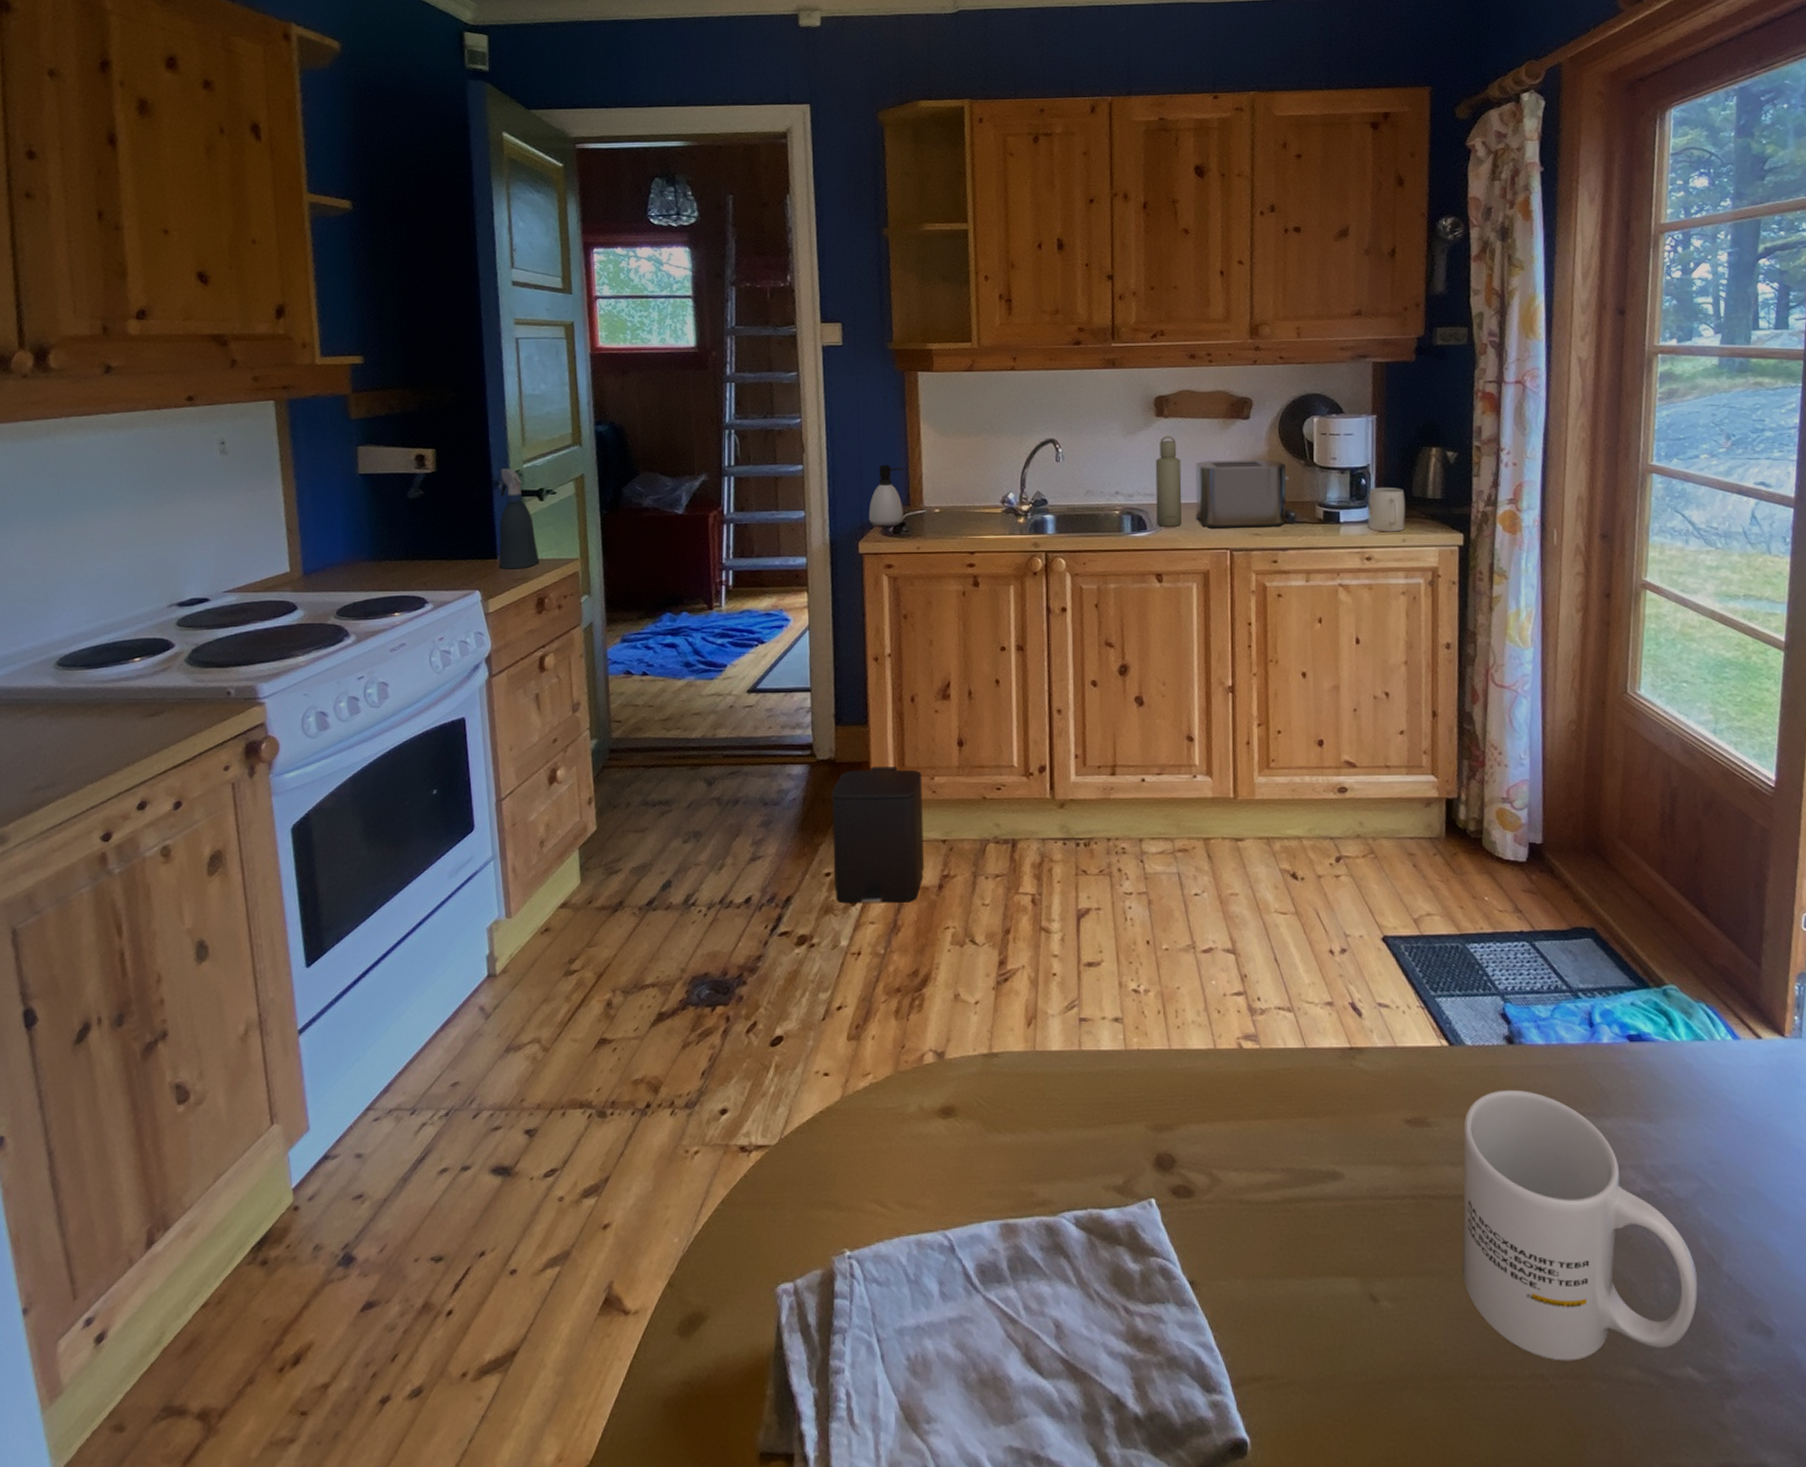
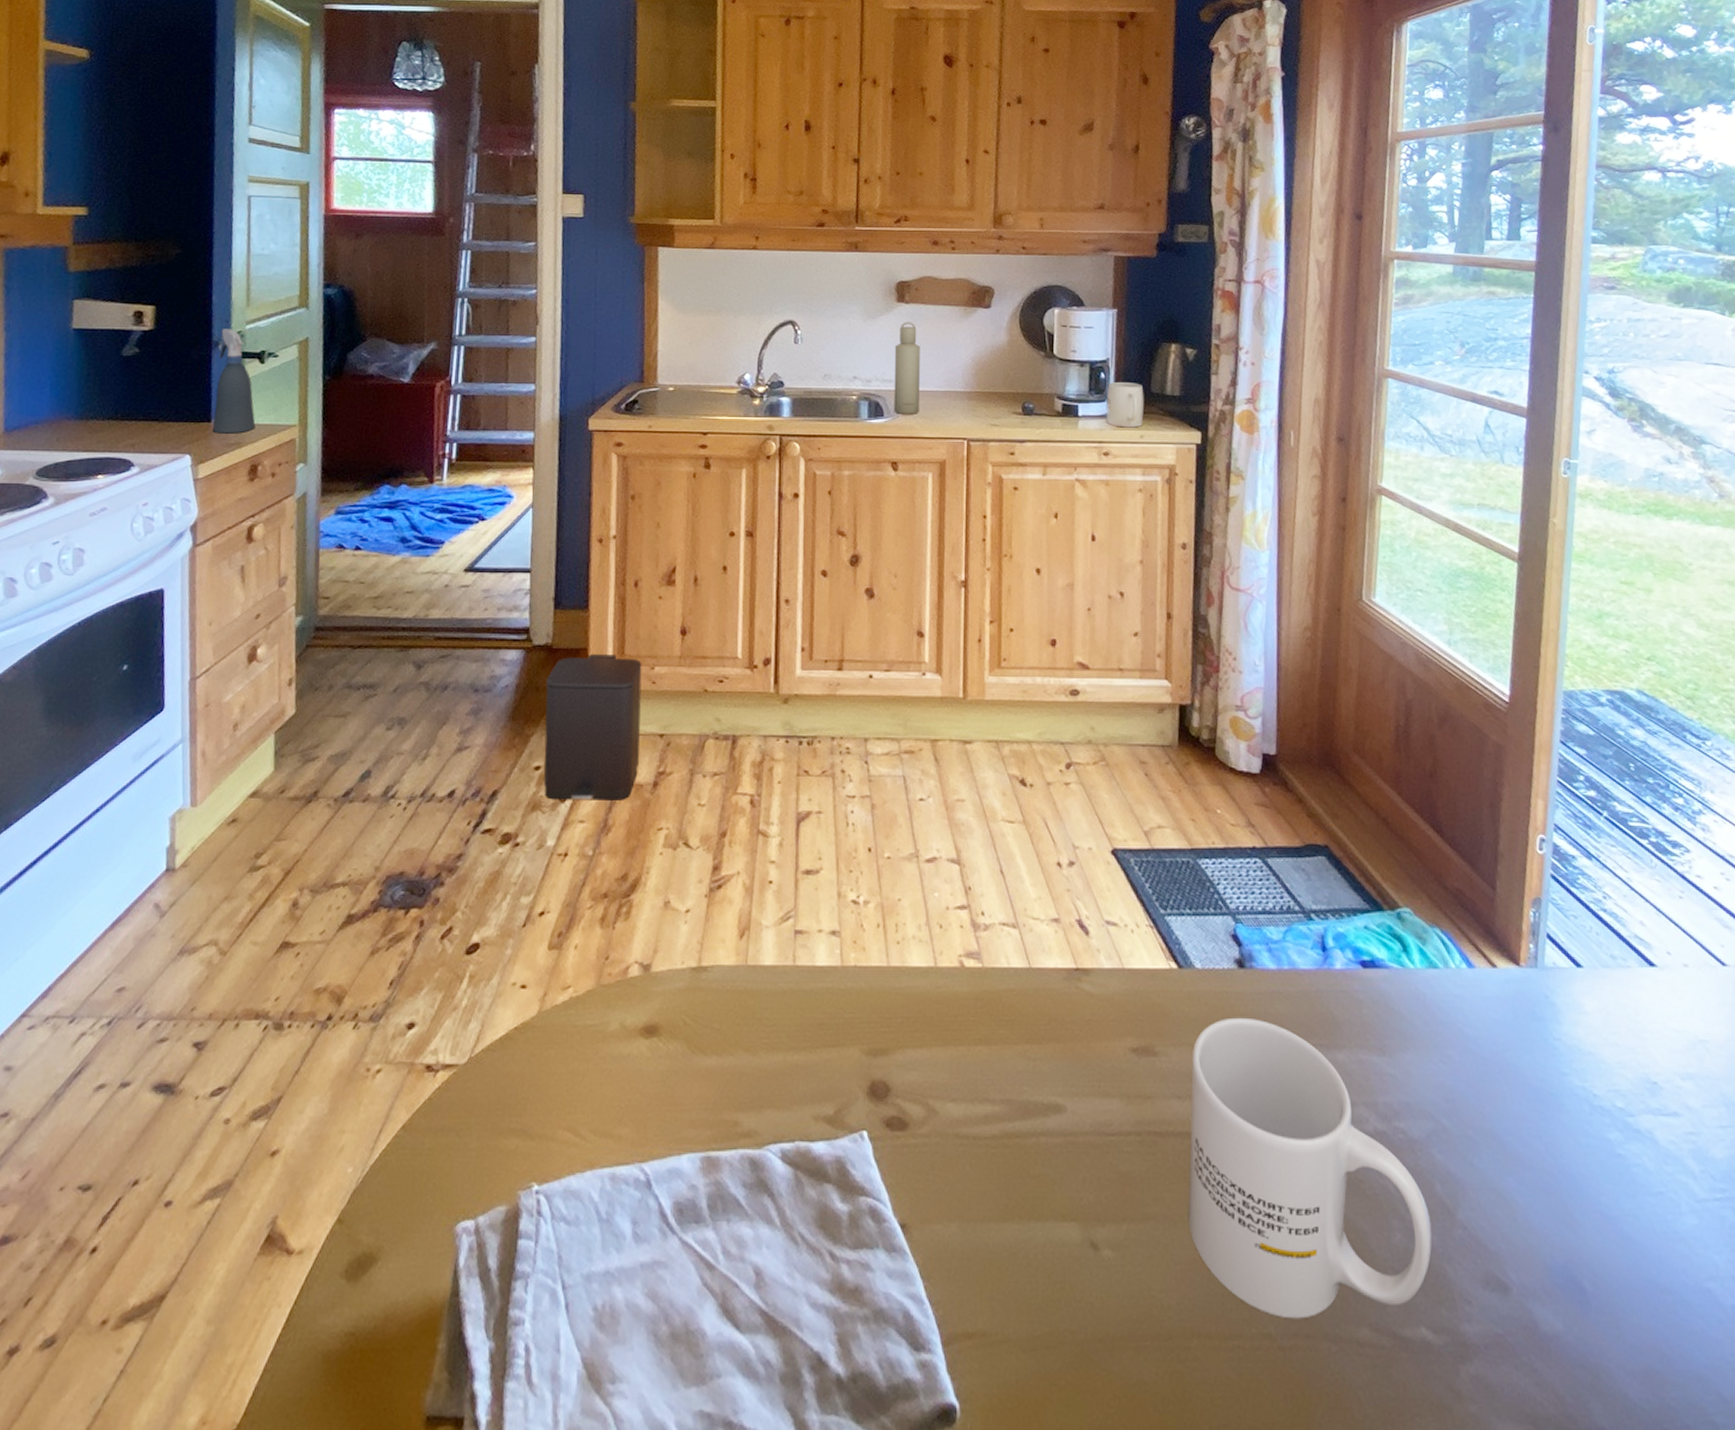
soap dispenser: present [868,465,903,528] -> none [600,340,638,405]
toaster: present [1195,459,1291,529] -> none [934,348,1030,418]

